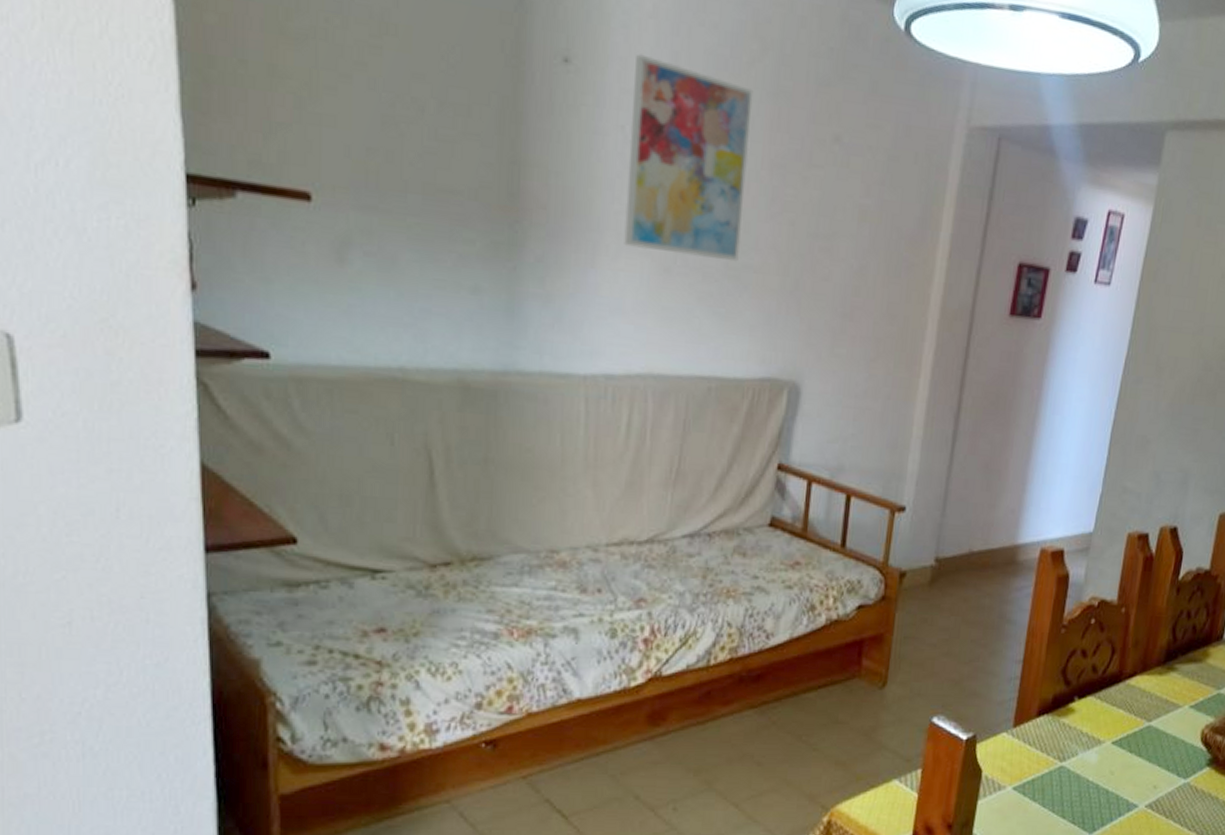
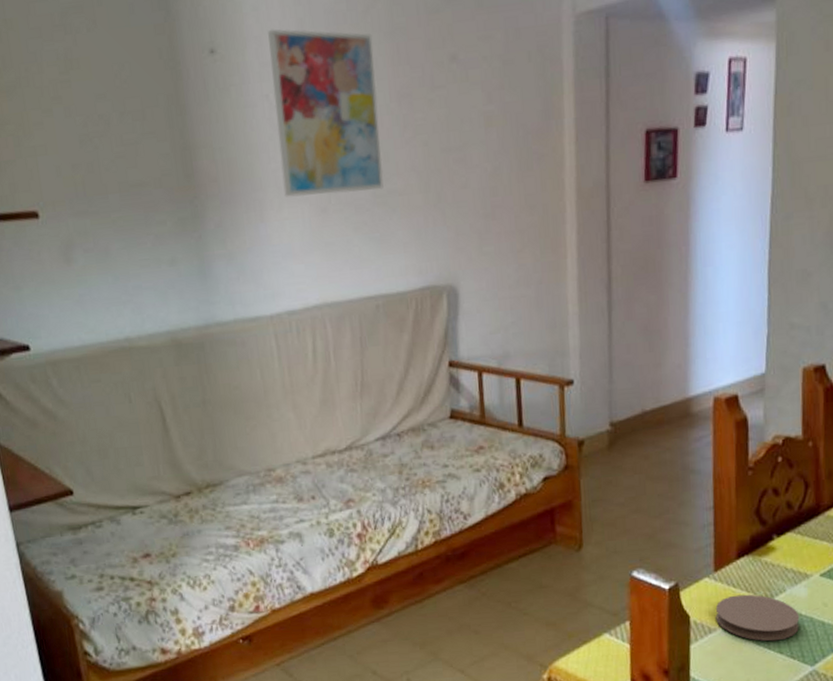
coaster: none [1007,753,1087,805] -> present [715,594,800,641]

